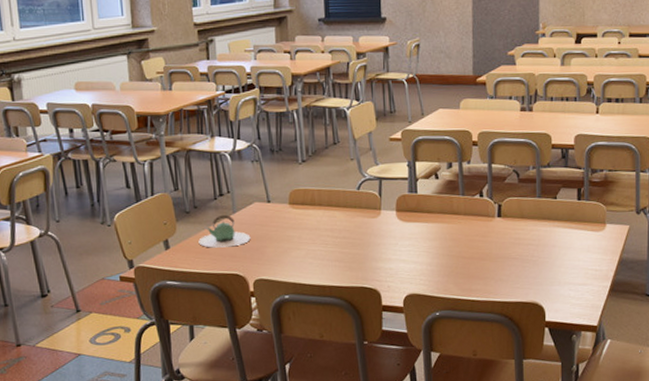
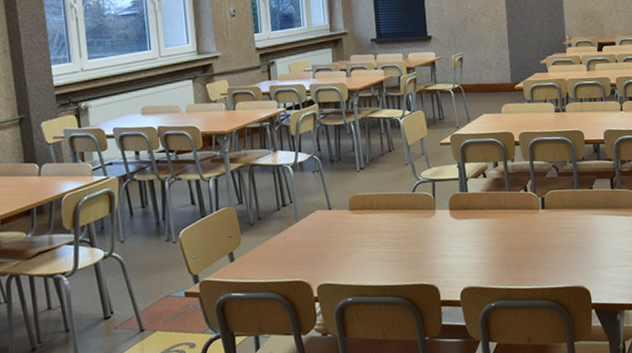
teapot: present [198,214,251,248] -> none [263,224,314,257]

